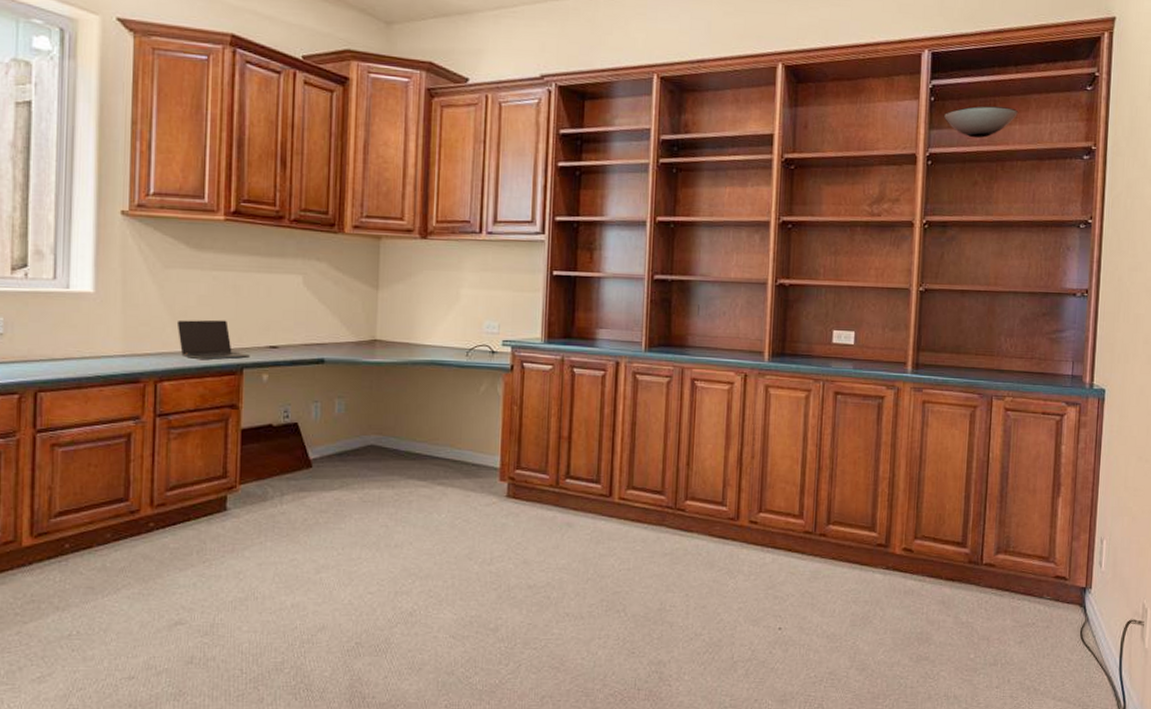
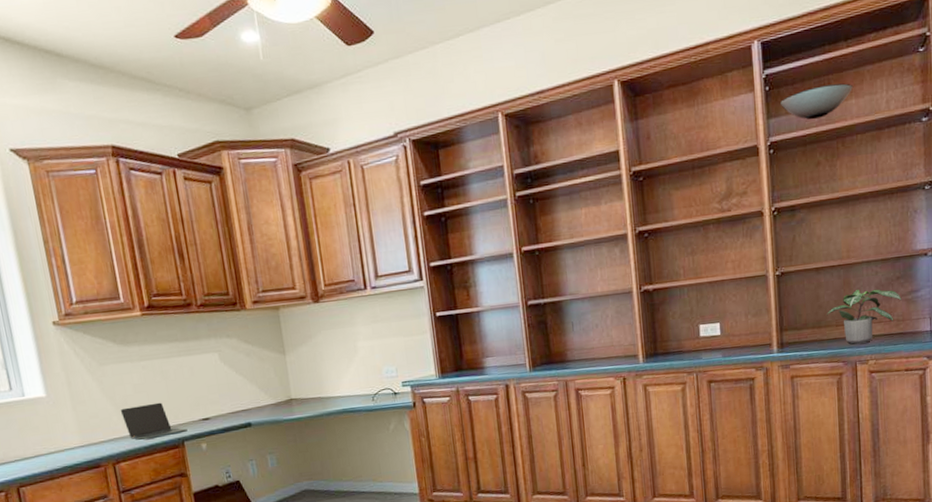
potted plant: none [967,320,1046,378] -> present [827,289,902,345]

